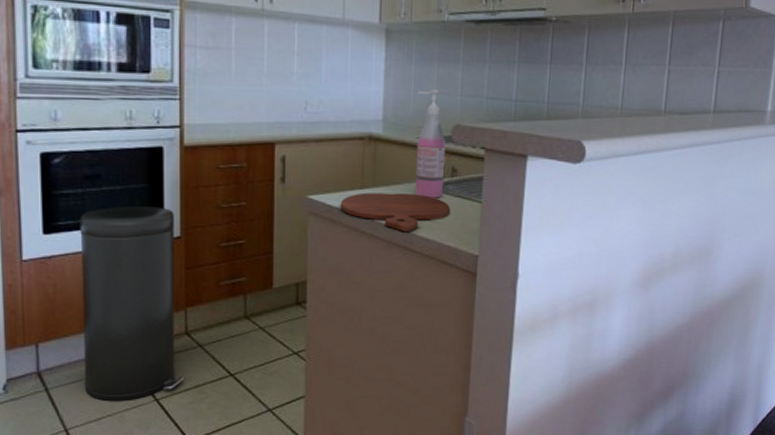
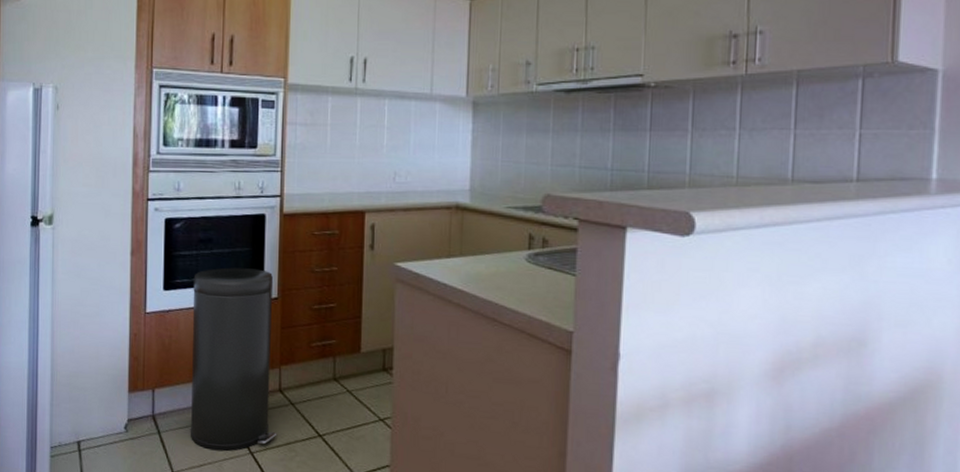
cutting board: present [340,192,451,232] -> none [427,261,542,304]
soap dispenser: present [414,89,446,198] -> none [503,159,536,270]

